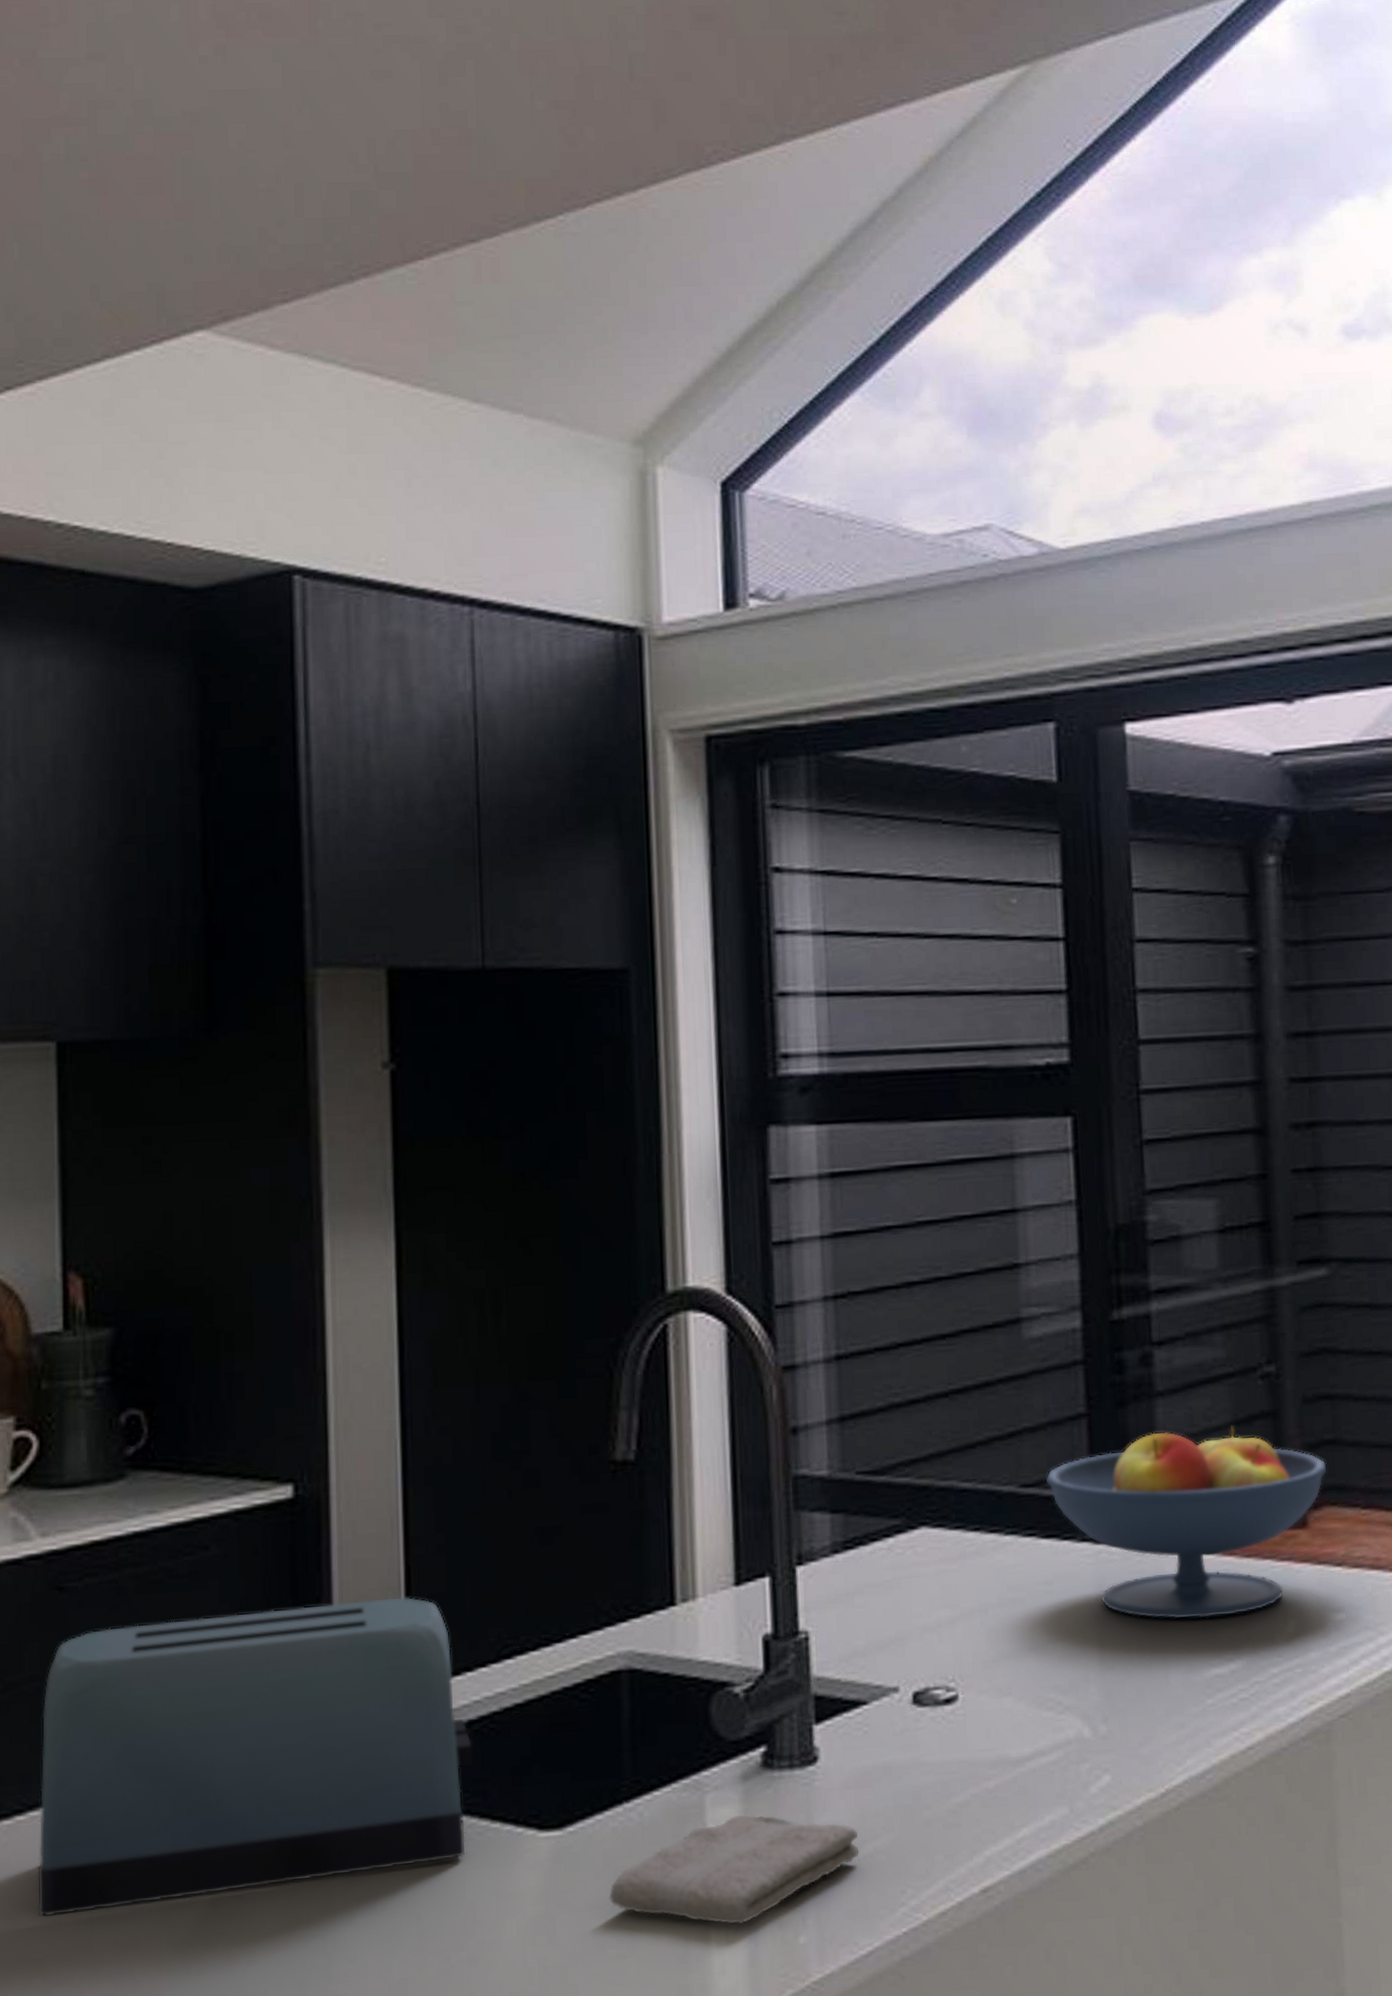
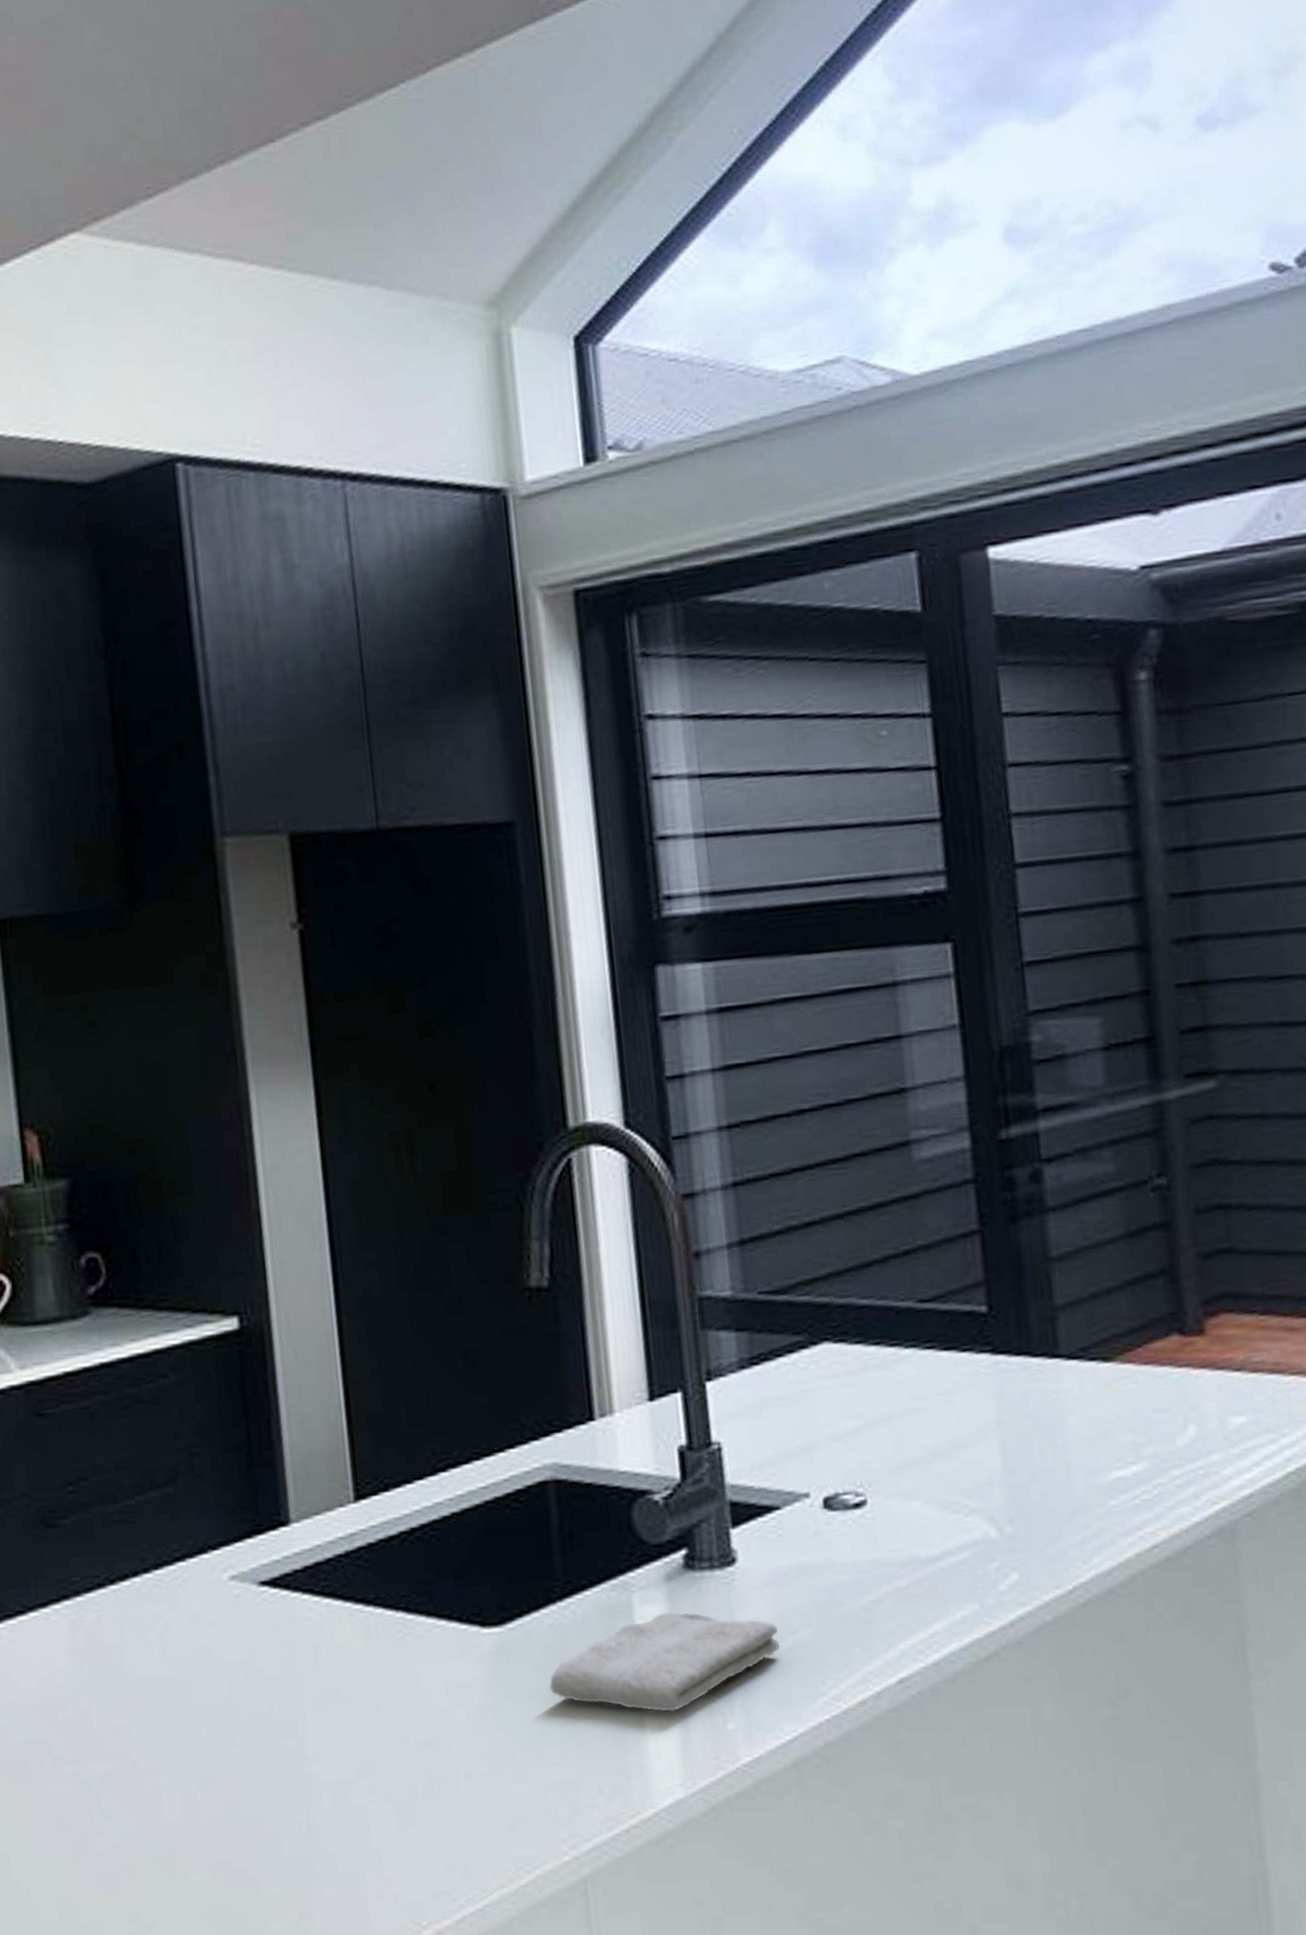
toaster: present [37,1597,473,1917] -> none [34,1417,418,1705]
fruit bowl: present [1045,1426,1326,1620] -> none [941,1238,1222,1425]

